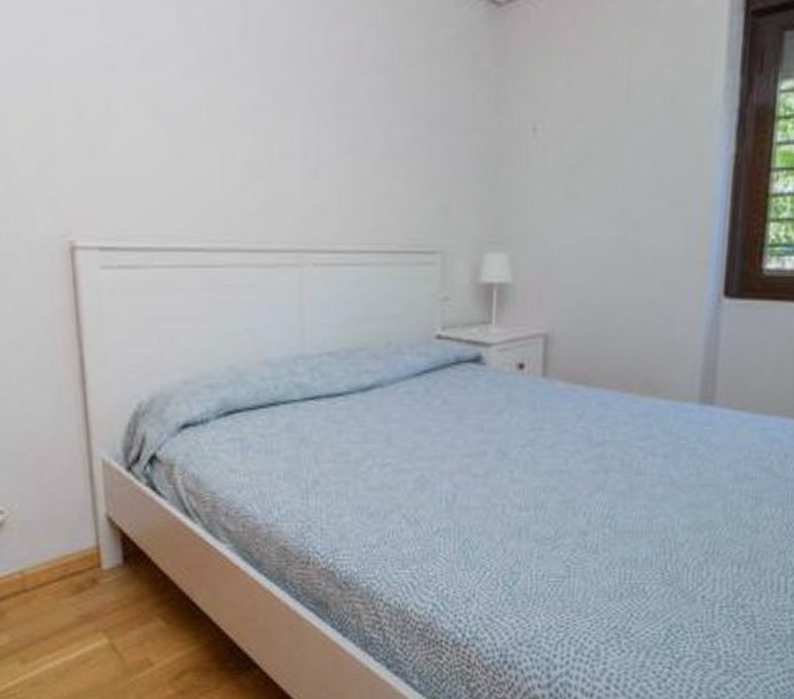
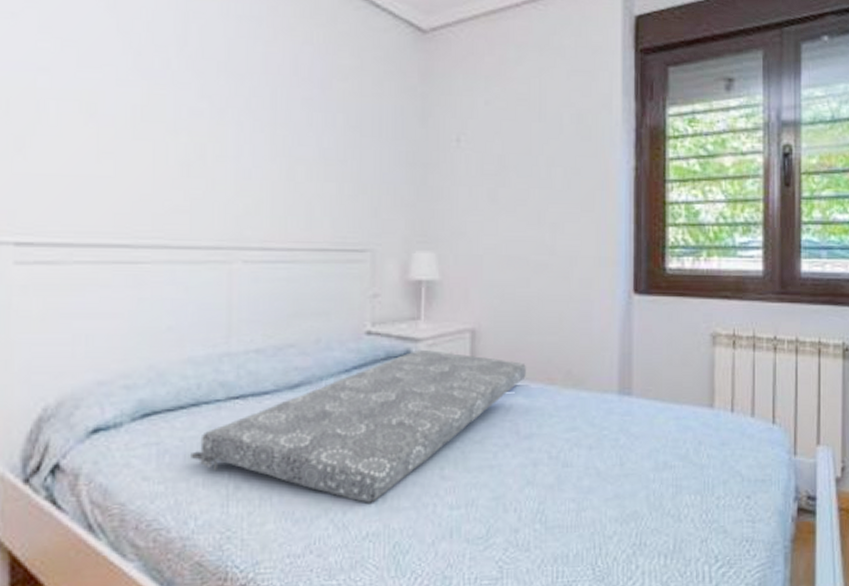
seat cushion: none [272,354,601,501] -> present [191,349,526,503]

